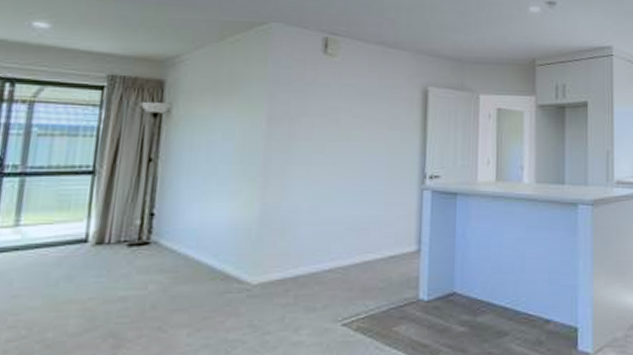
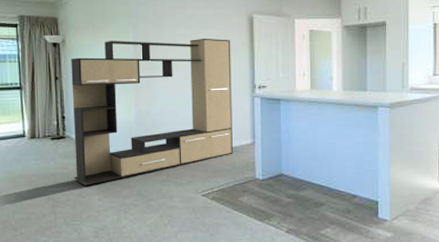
media console: none [154,112,398,314] -> present [71,38,233,186]

